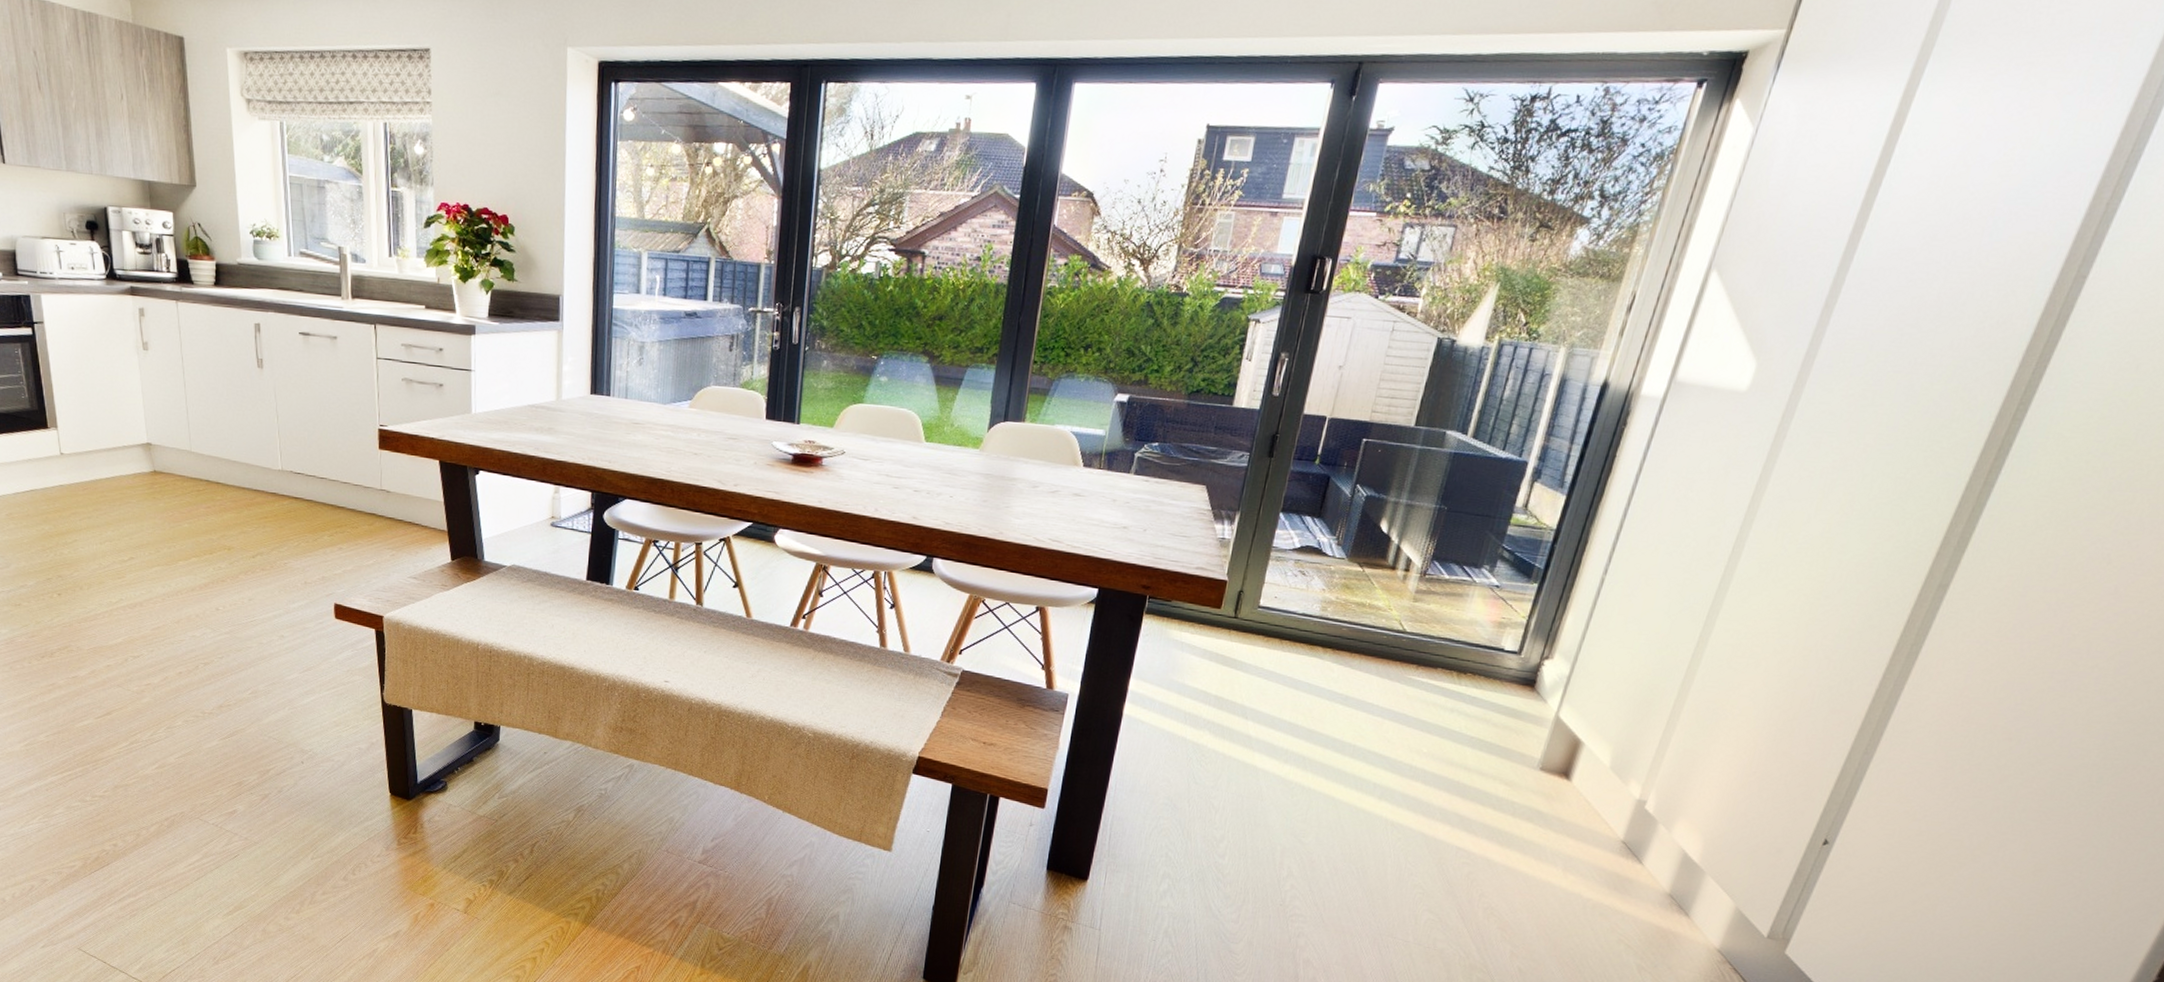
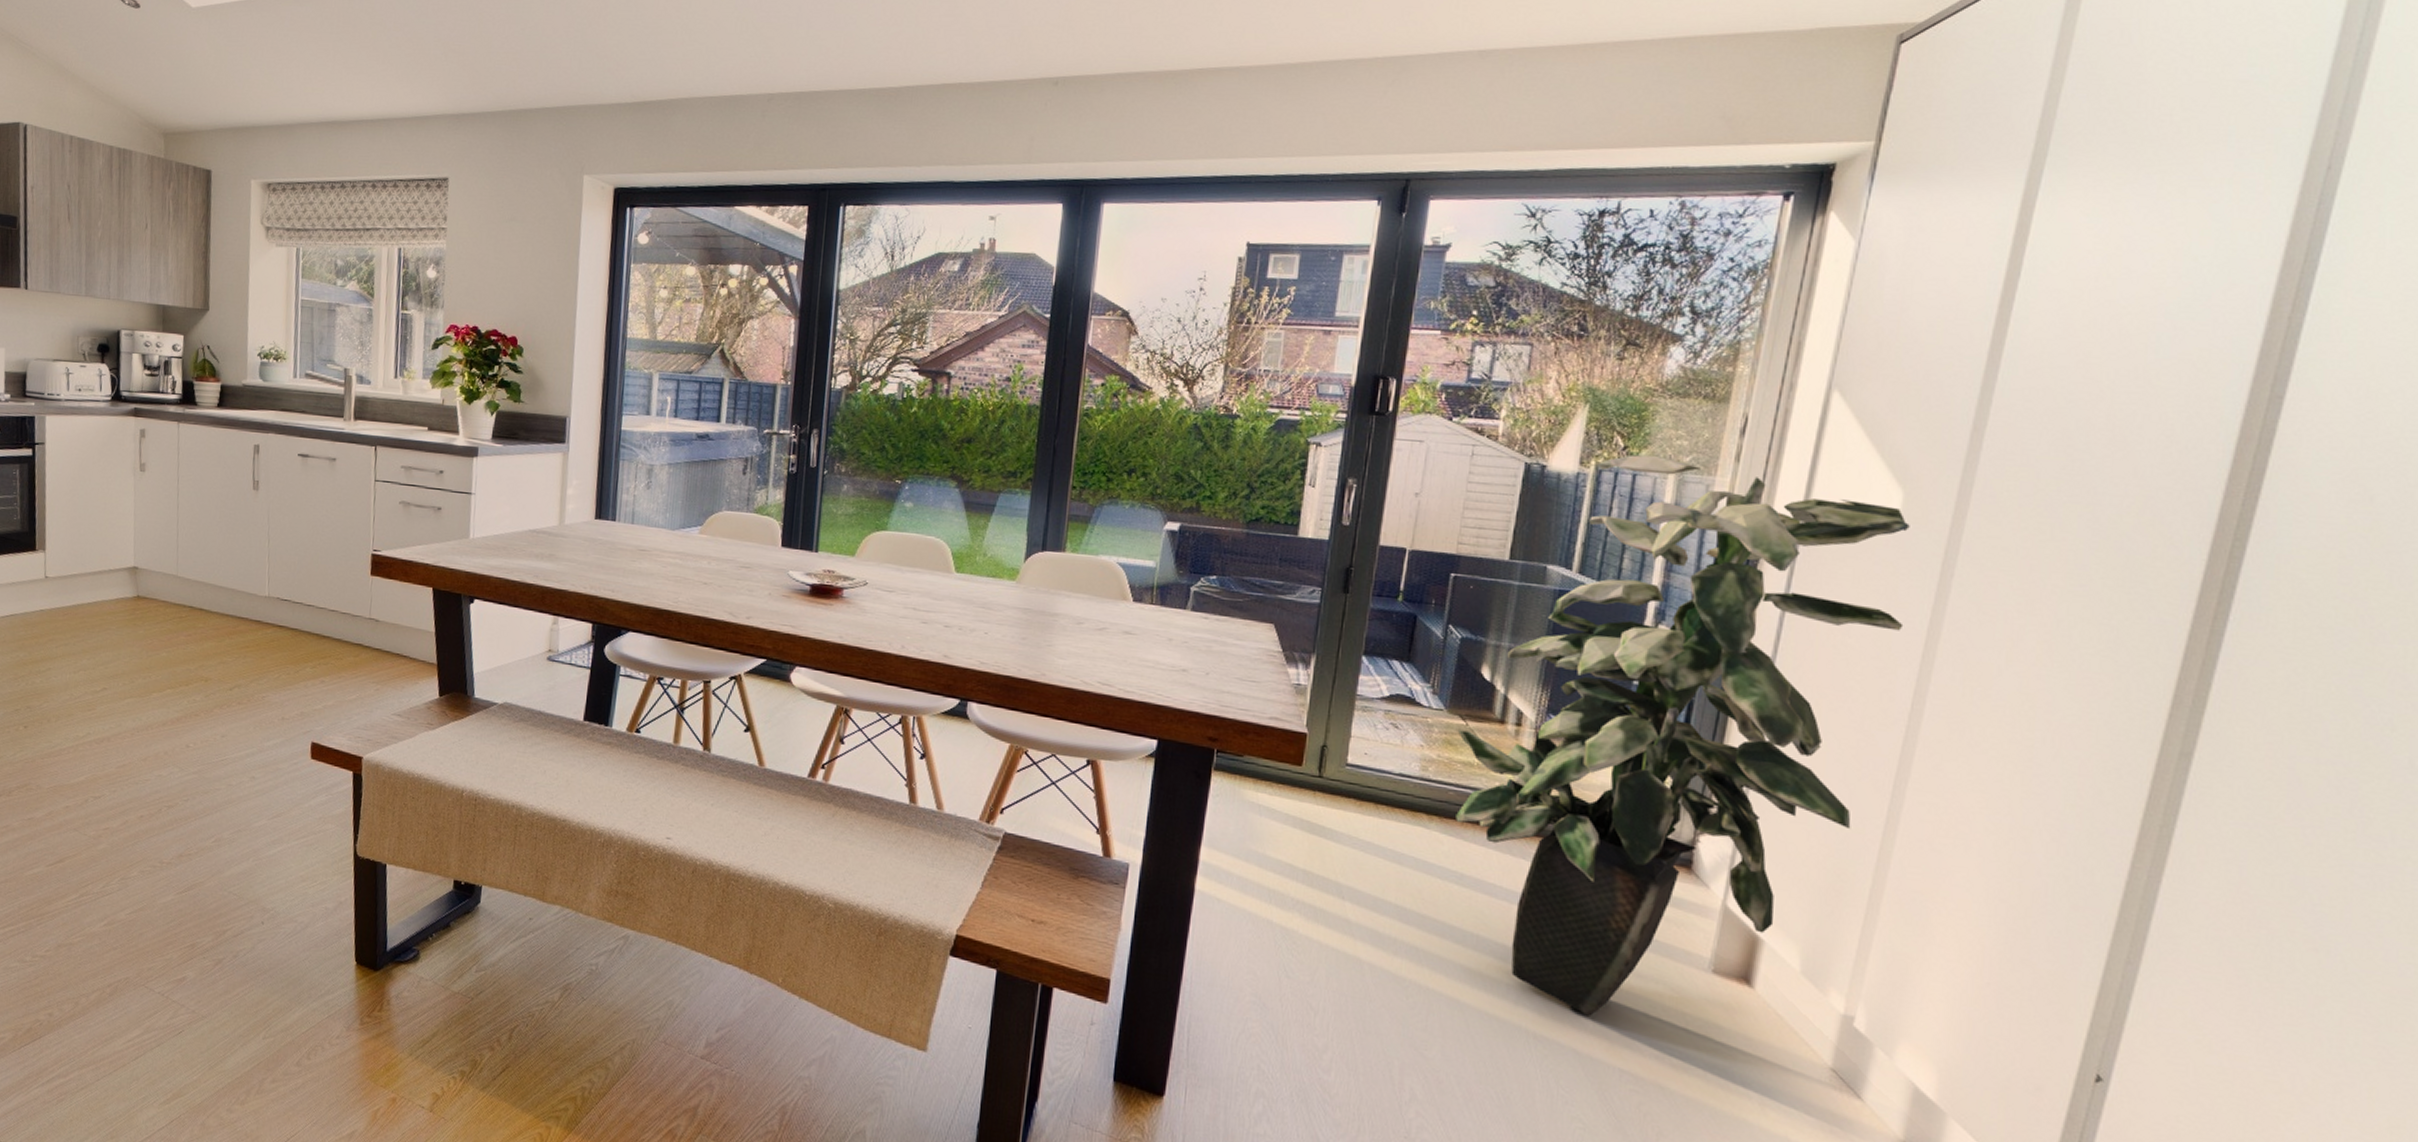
indoor plant: none [1346,330,1757,807] -> present [1456,454,1910,1016]

